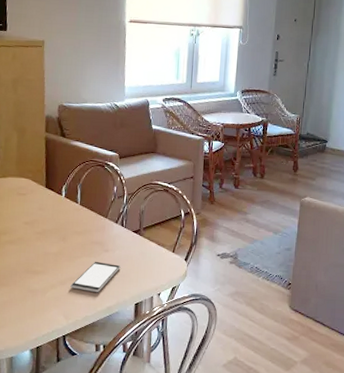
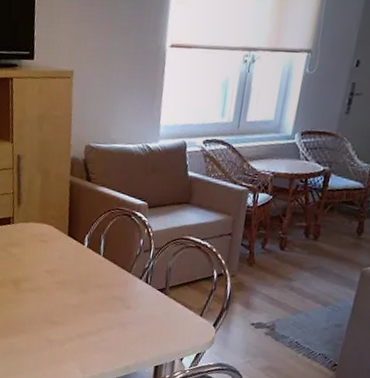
smartphone: present [70,261,121,292] -> none [88,317,142,350]

